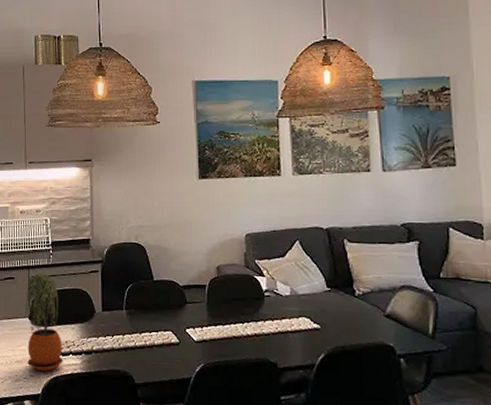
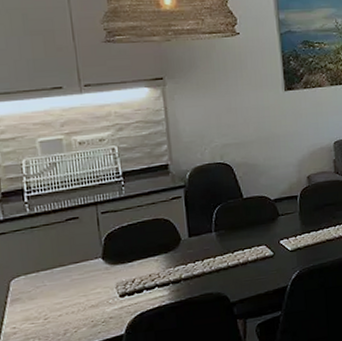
potted plant: present [26,273,63,371] -> none [96,208,148,311]

